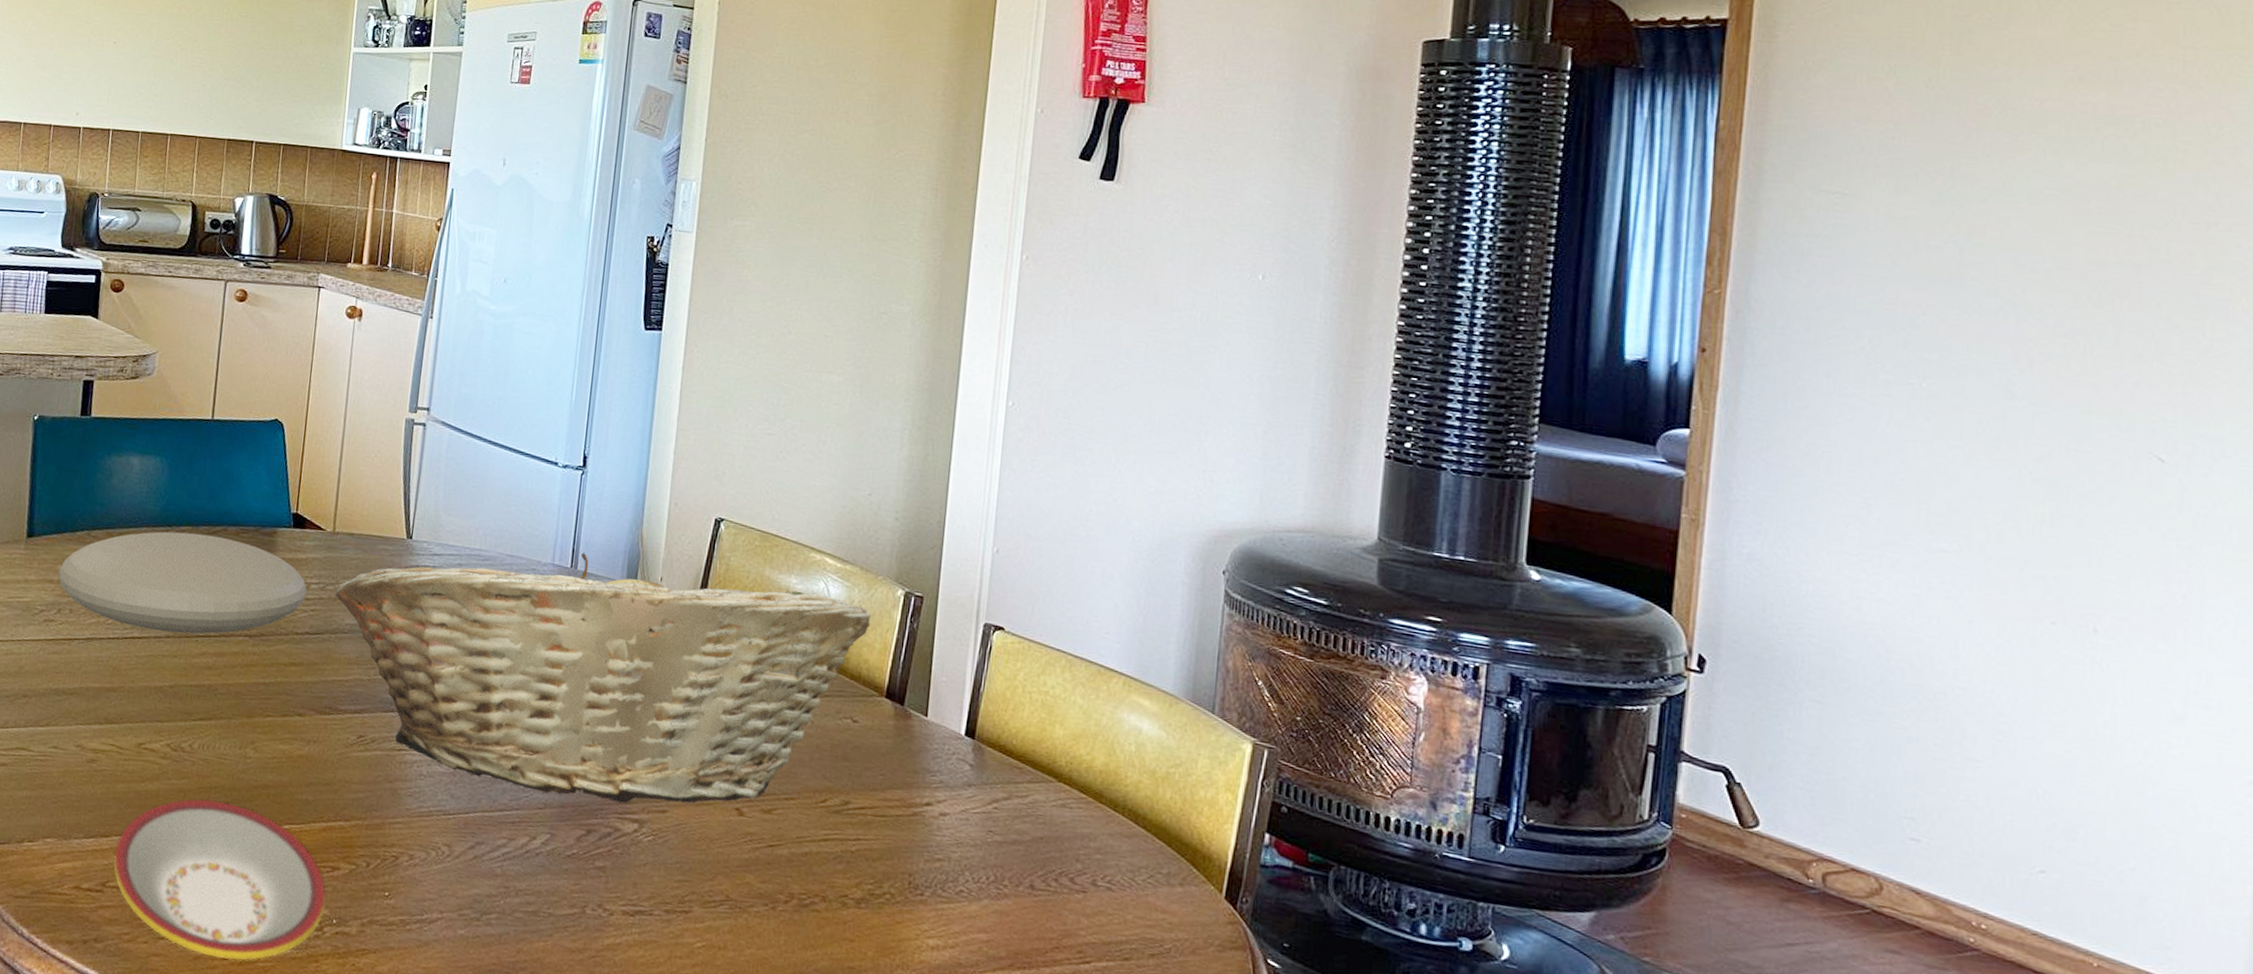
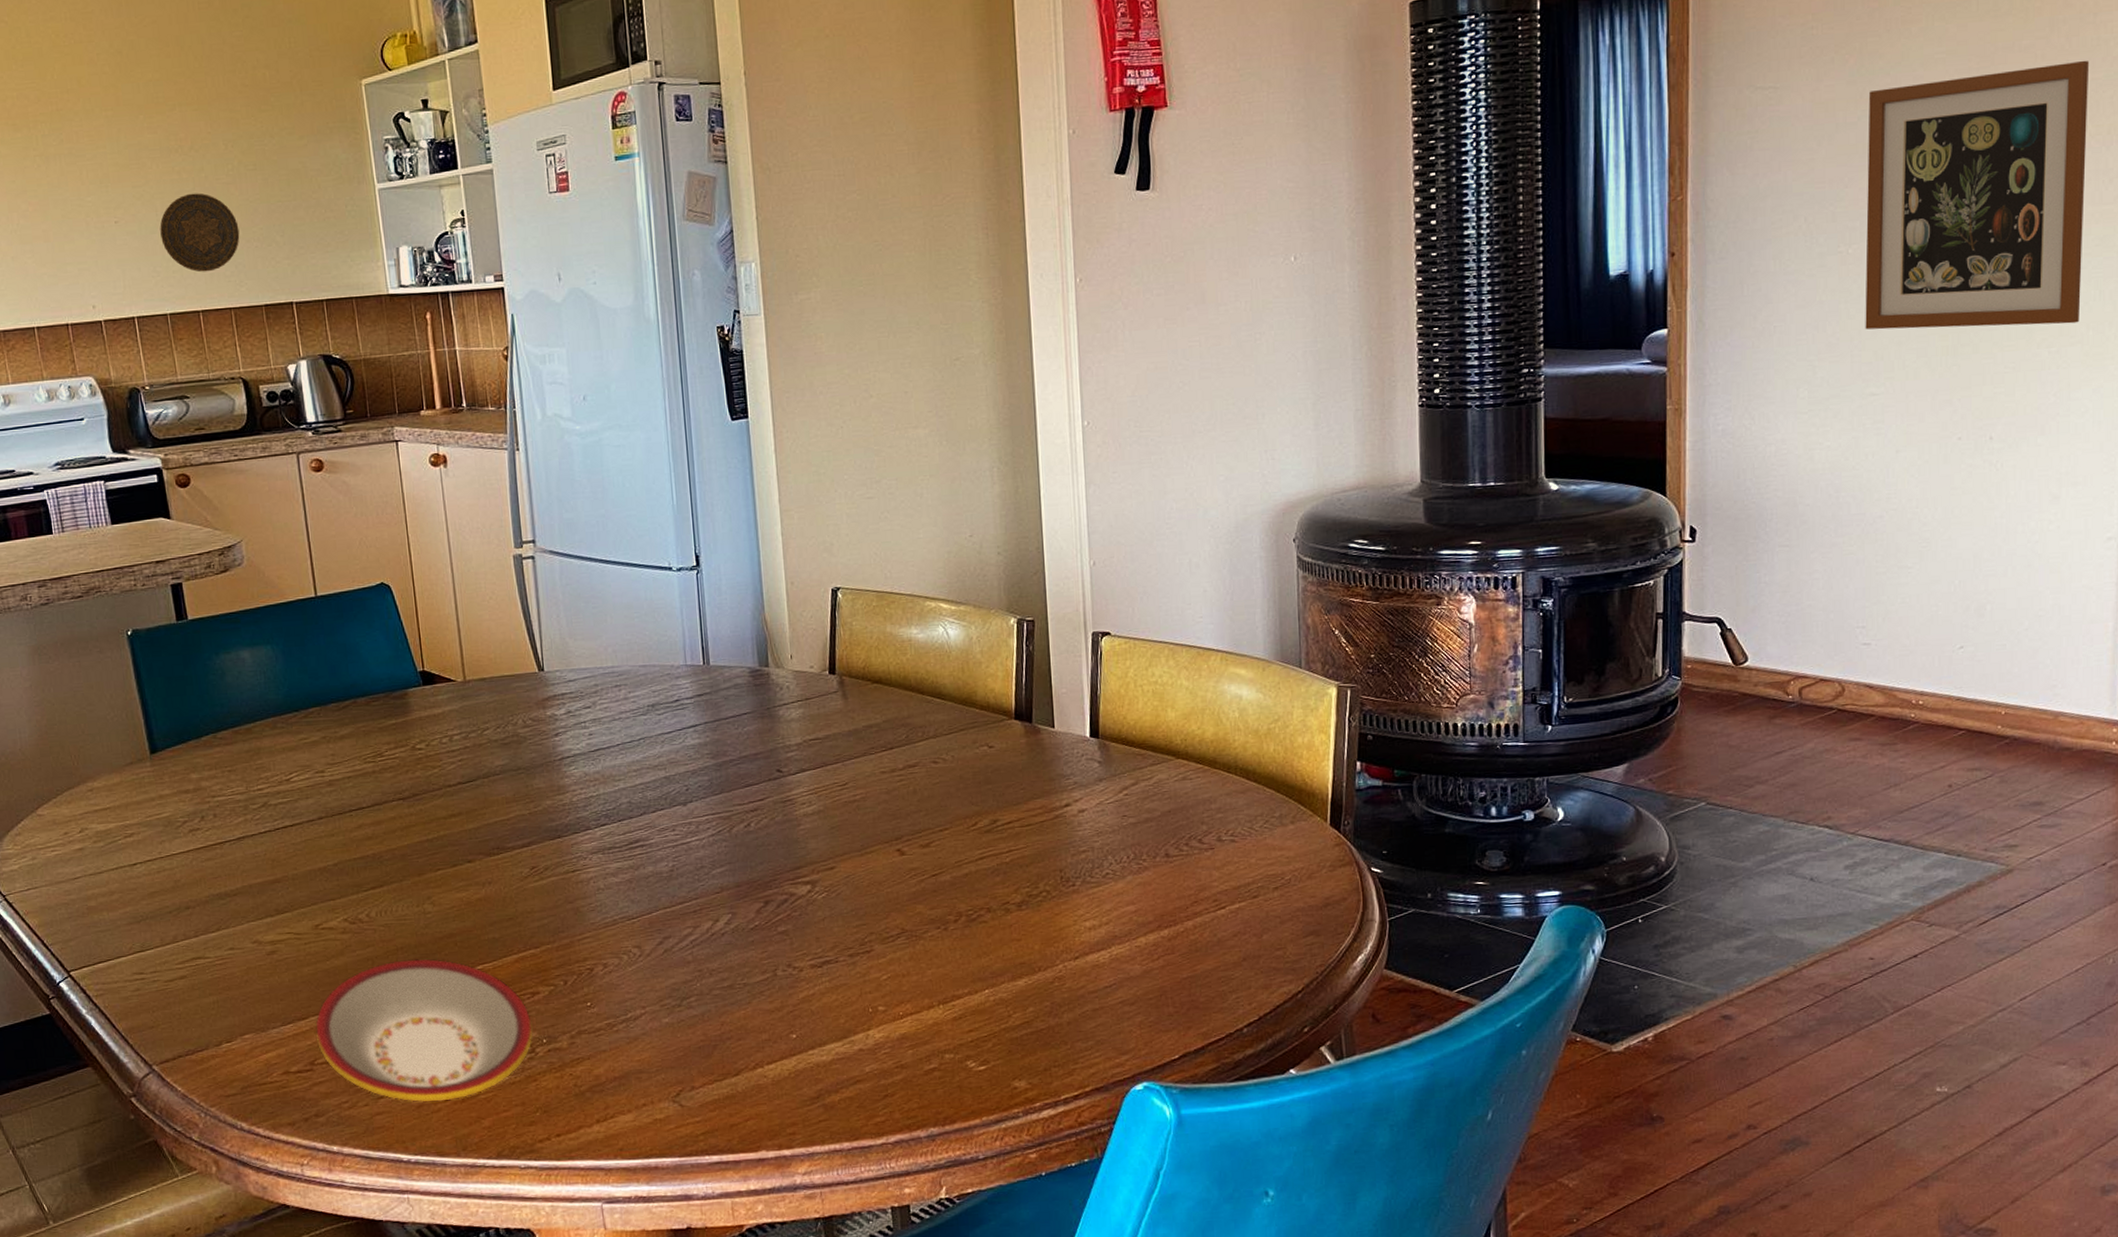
plate: present [58,531,307,634] -> none [192,710,451,816]
decorative plate: none [150,28,221,101] -> present [160,193,240,273]
fruit basket: present [335,553,872,804] -> none [479,637,991,878]
wall art: none [1937,215,2245,519] -> present [1865,60,2090,330]

